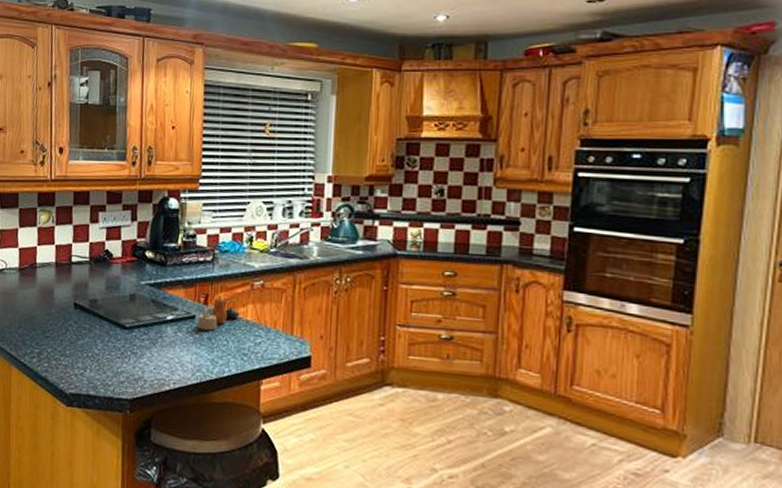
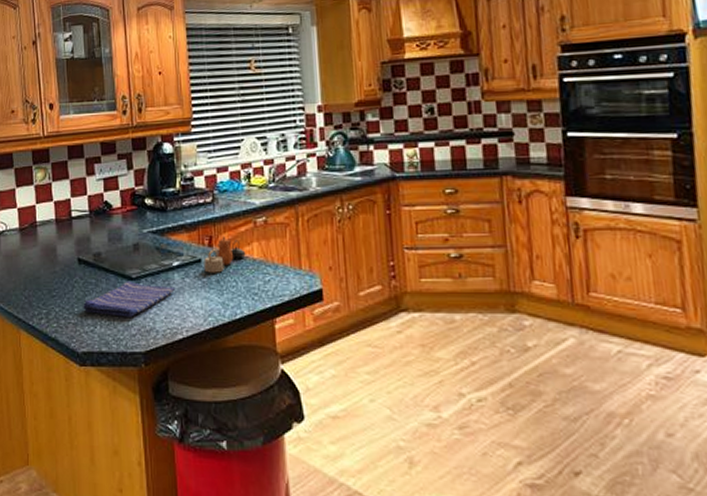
dish towel: none [75,329,167,365] -> present [83,280,175,317]

